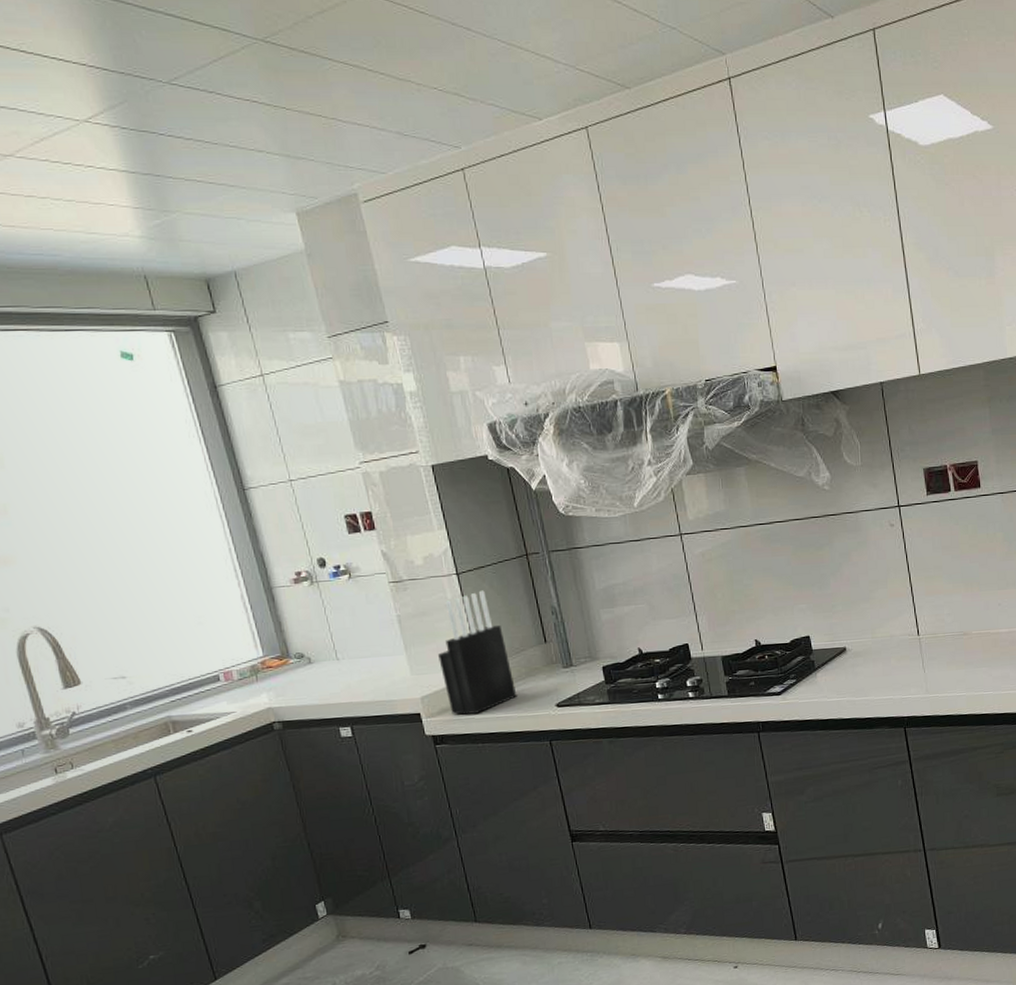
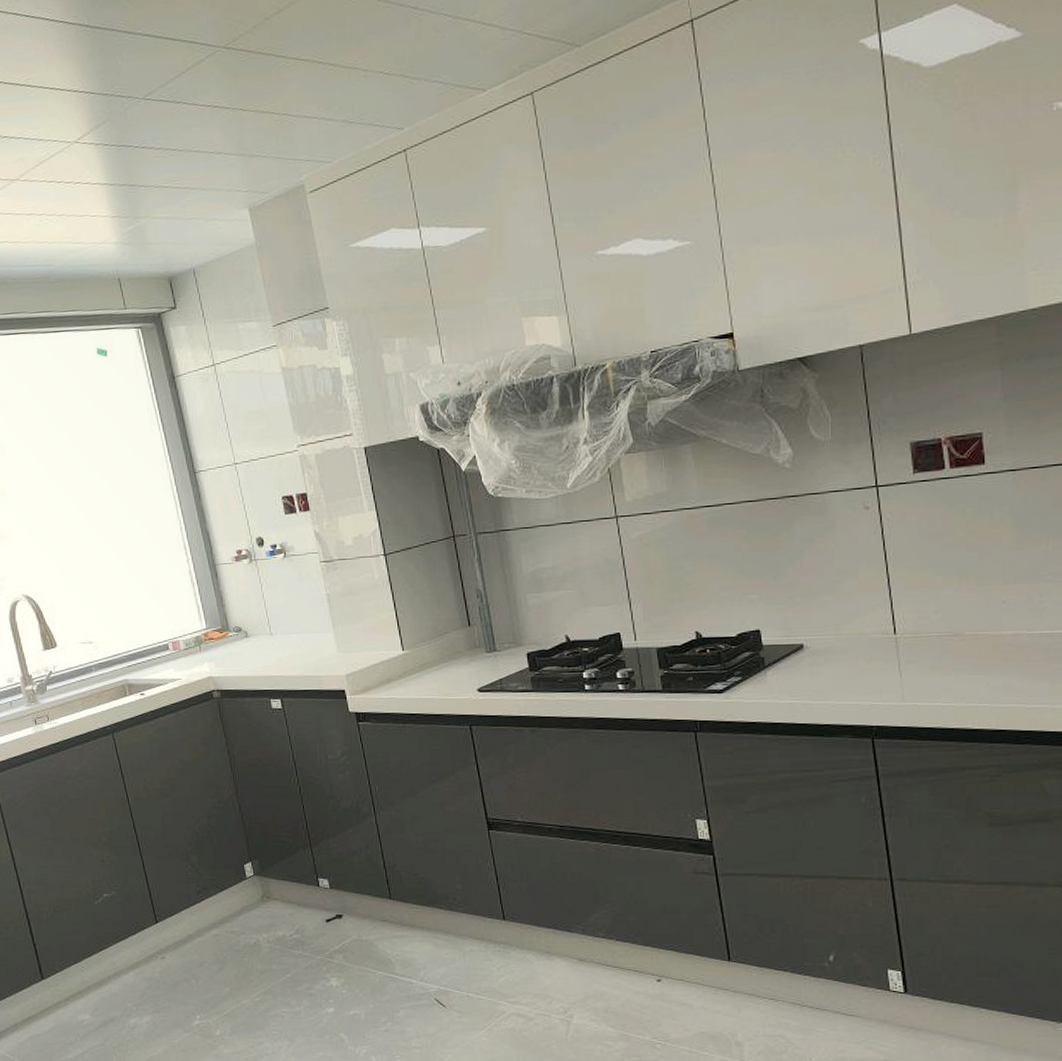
knife block: present [438,590,517,715] -> none [364,571,439,695]

